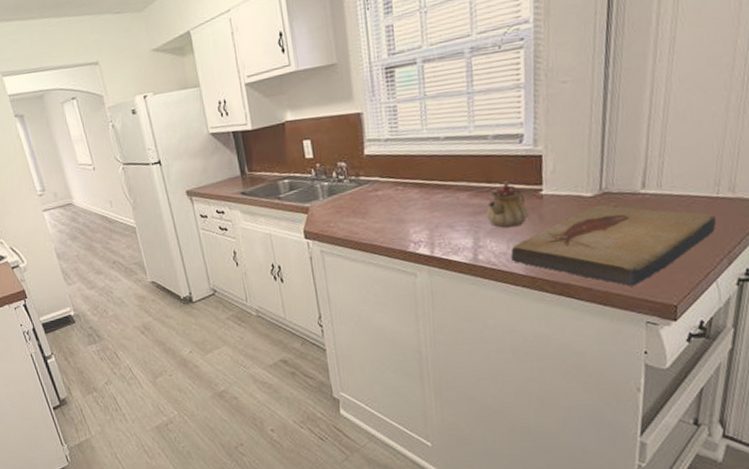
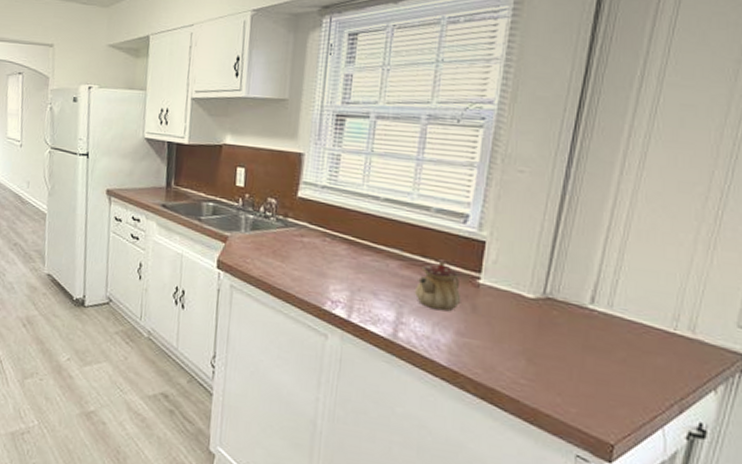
fish fossil: present [510,204,717,286] -> none [434,309,671,410]

